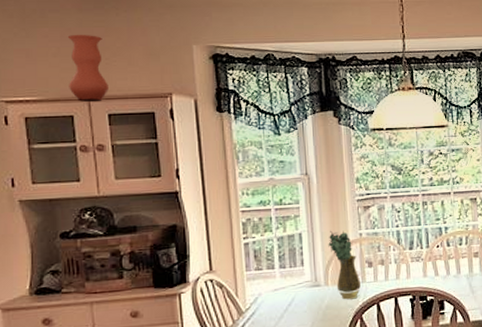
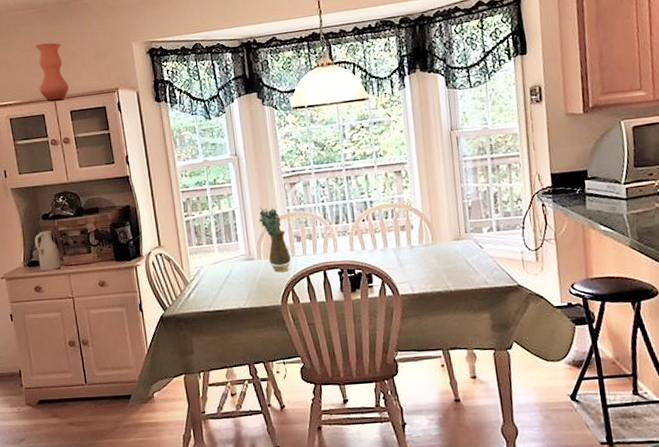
ceramic pitcher: none [46,251,82,301] -> present [34,230,62,272]

